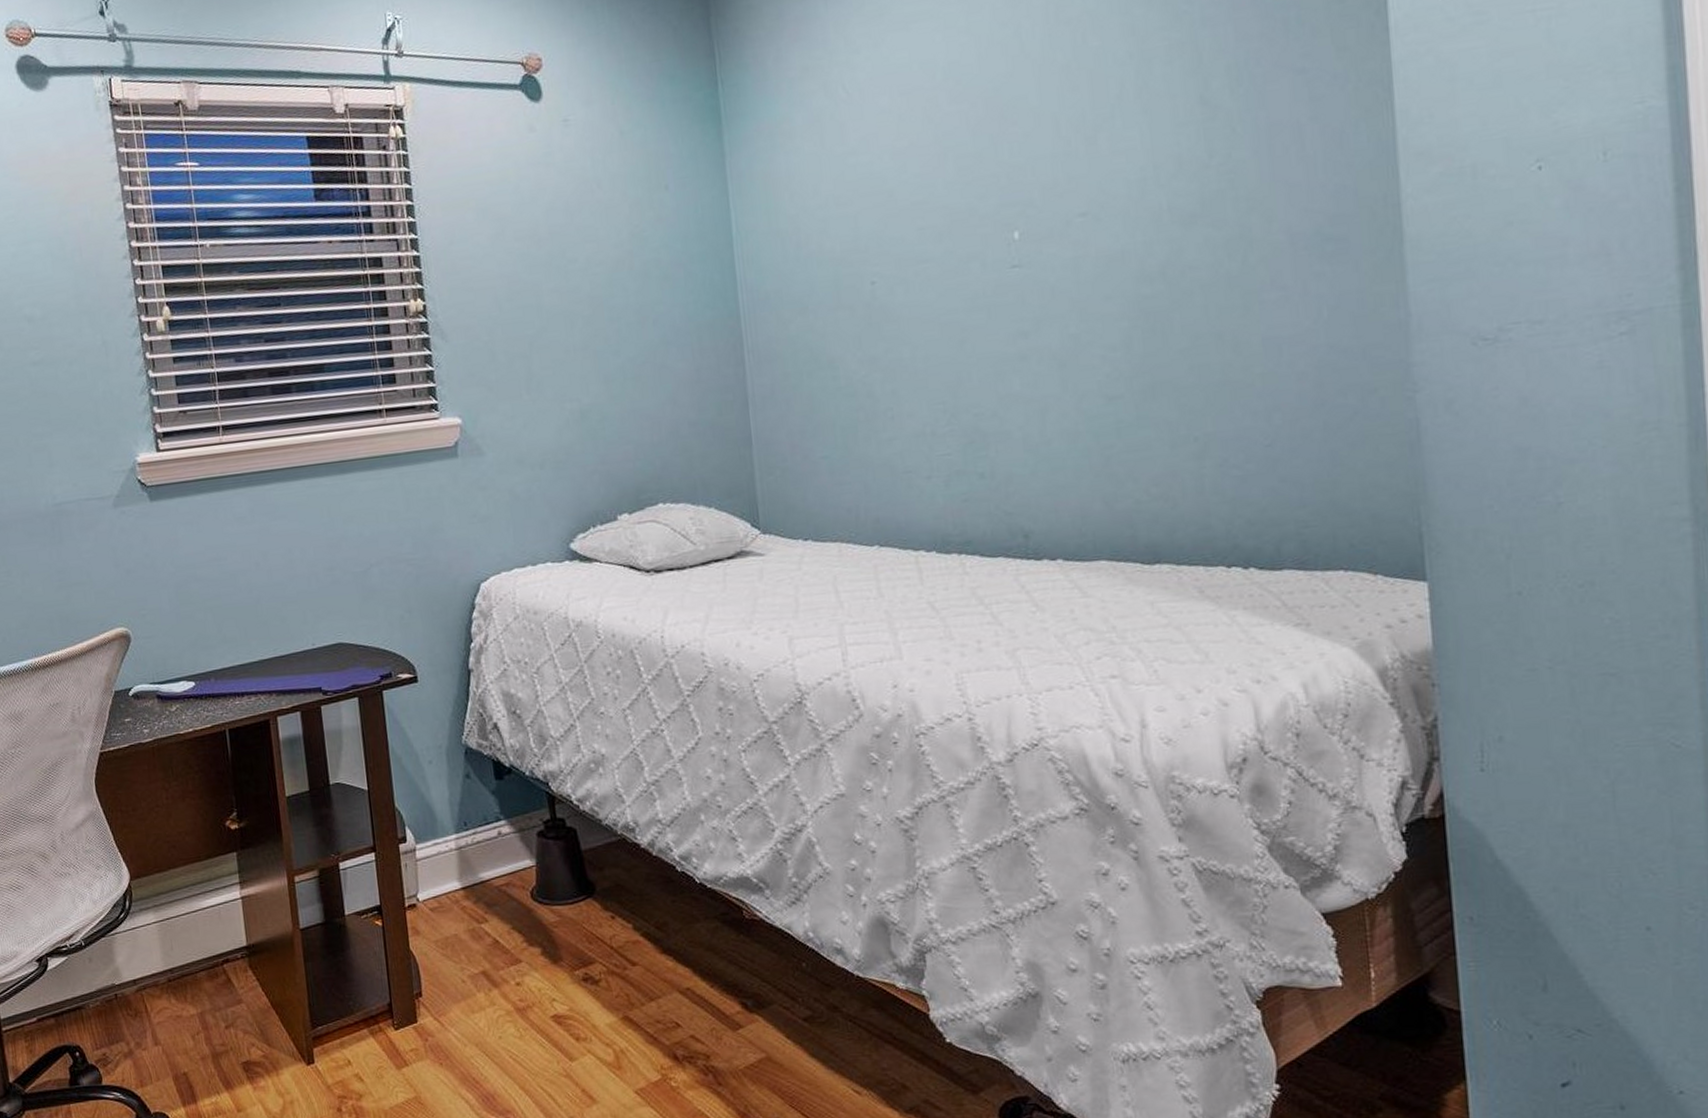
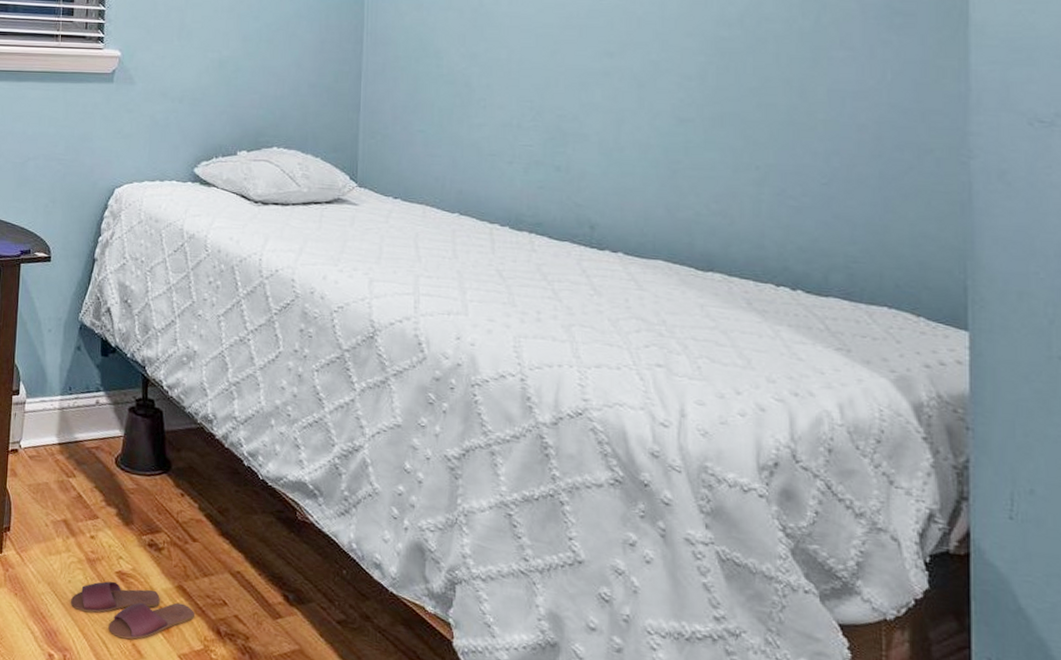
slippers: none [505,1027,646,1087] -> present [71,581,194,640]

